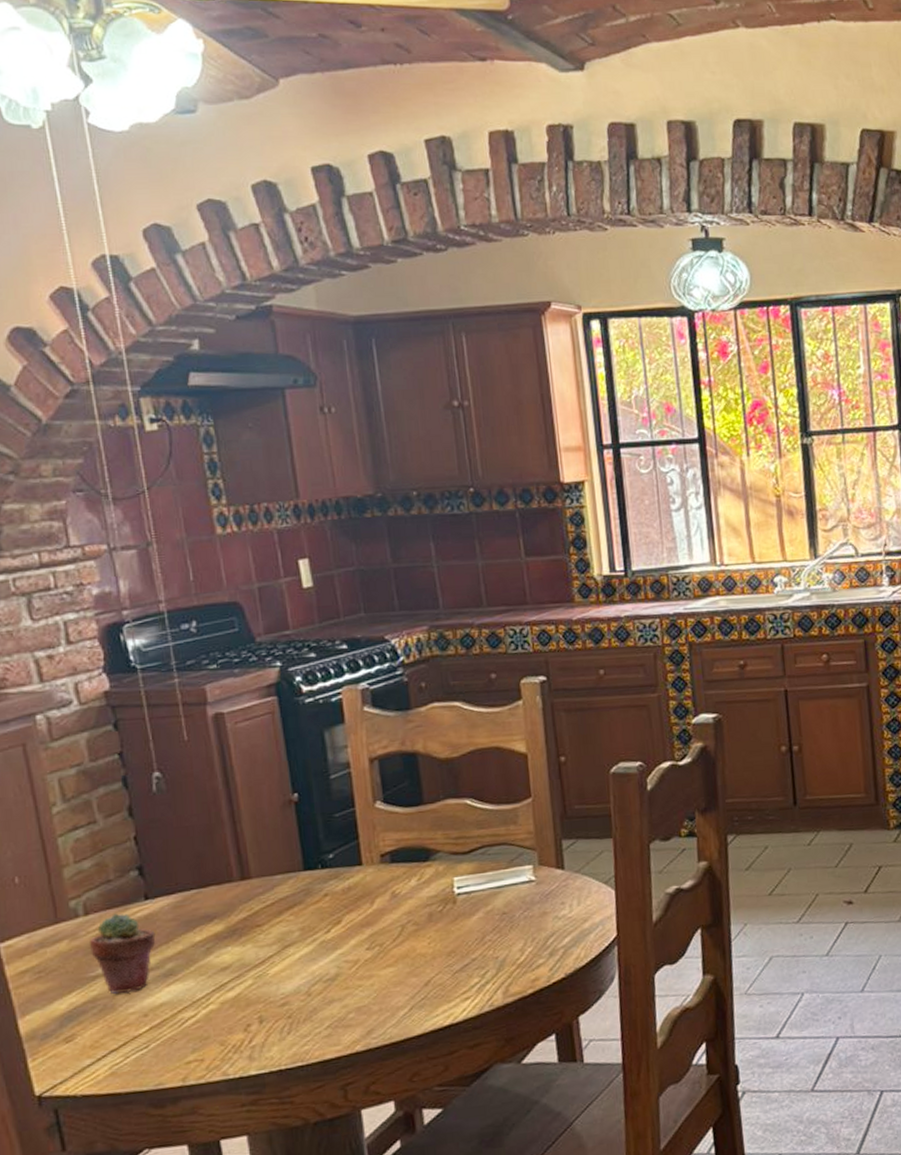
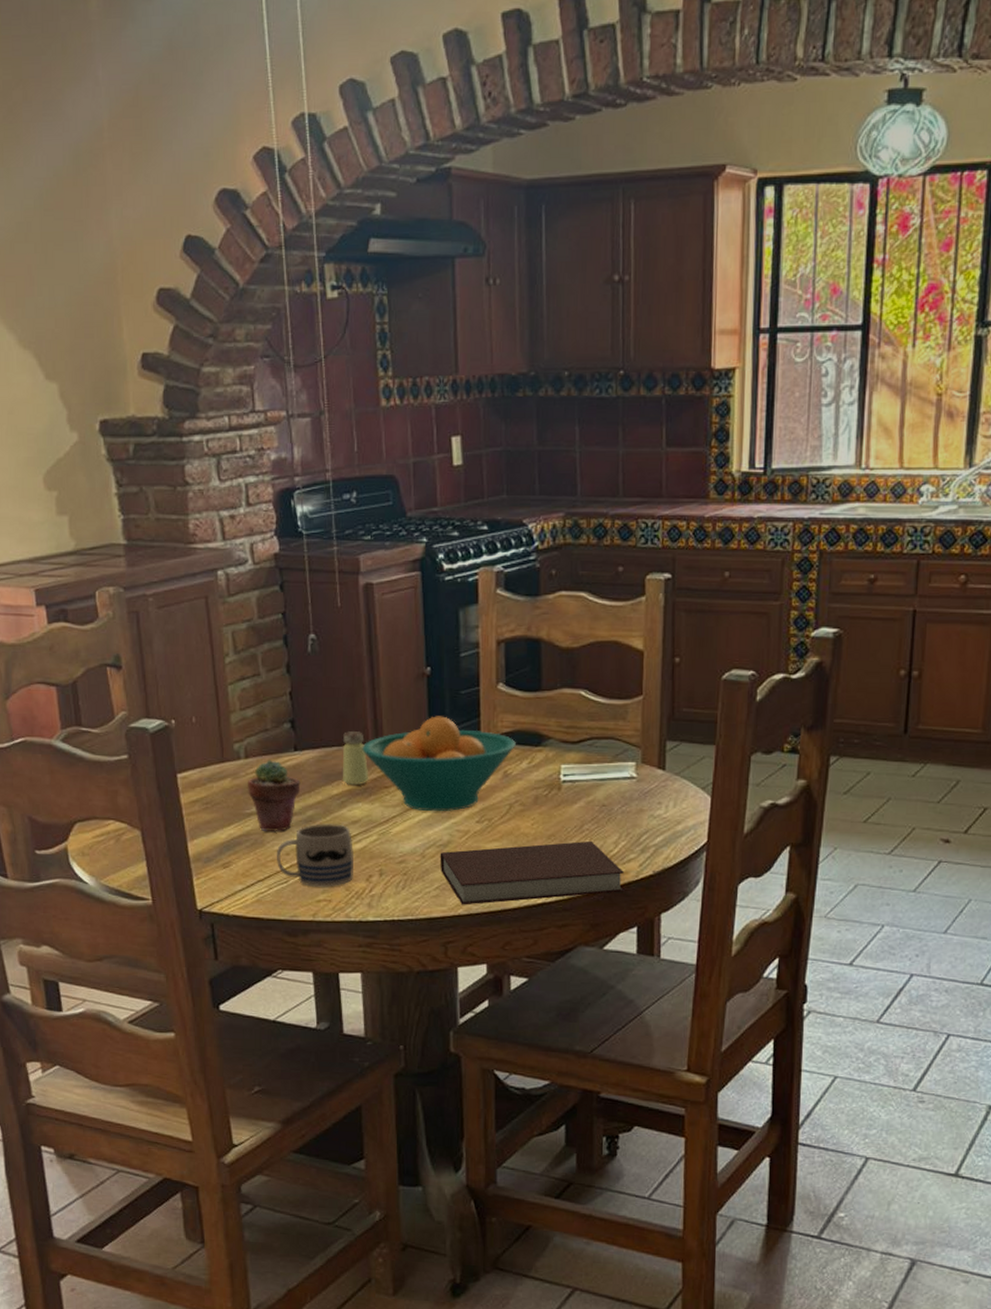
mug: none [131,973,228,1048] -> present [276,824,355,887]
saltshaker: none [203,870,238,930] -> present [343,731,369,786]
fruit bowl: none [226,842,402,946] -> present [362,716,516,812]
notebook: none [328,951,537,1041] -> present [440,840,625,905]

